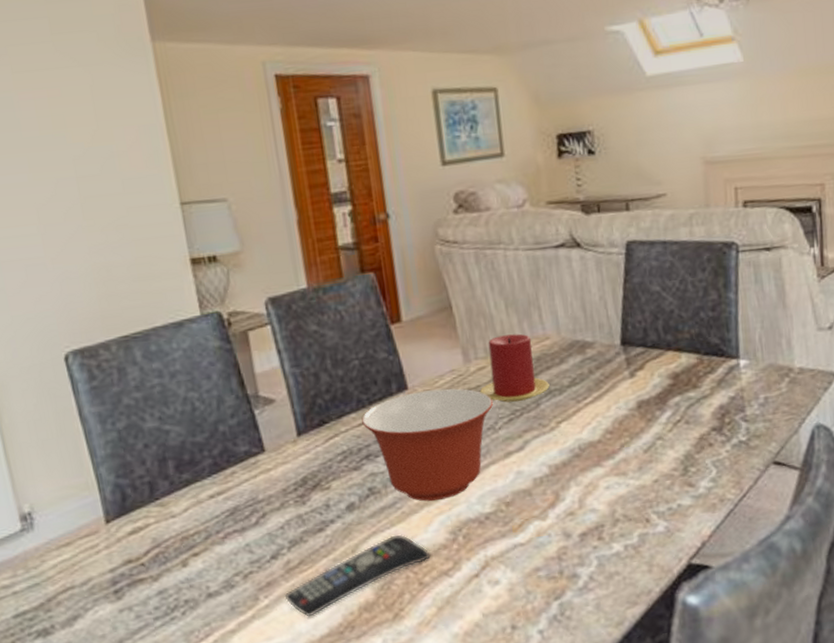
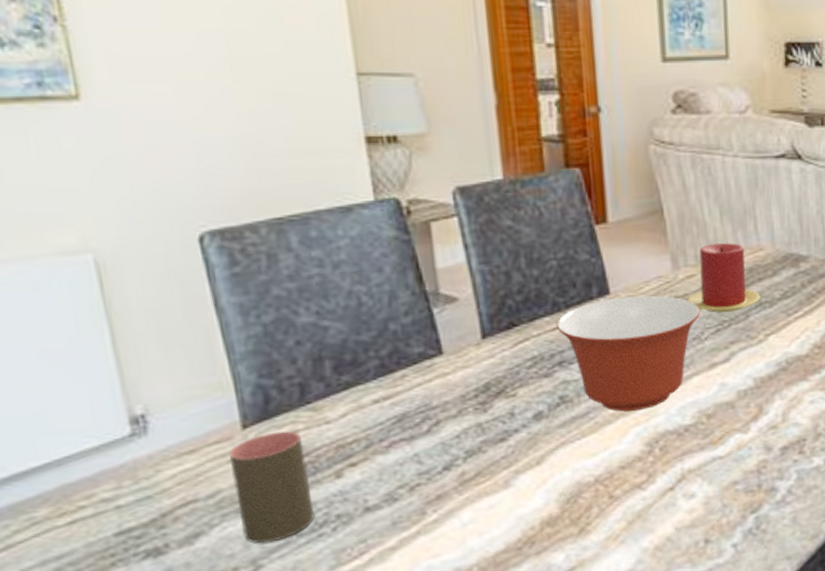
cup: none [97,524,167,626] -> present [229,431,315,544]
remote control: present [284,534,431,617] -> none [456,445,624,532]

